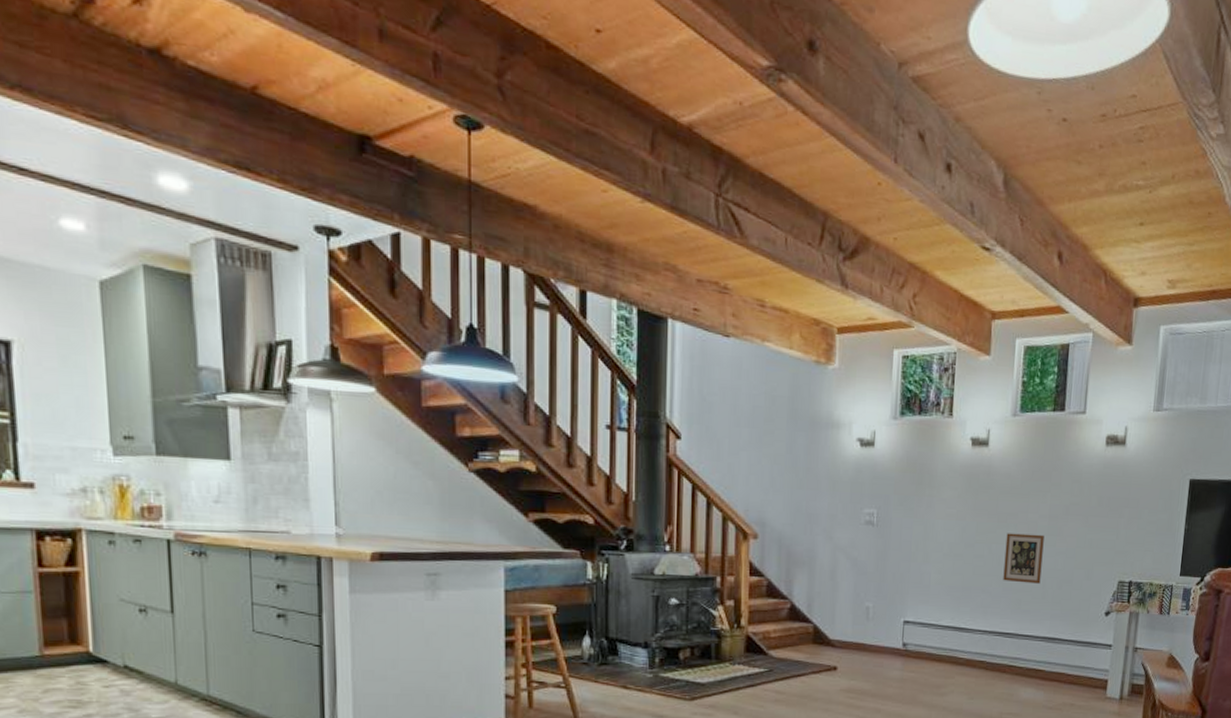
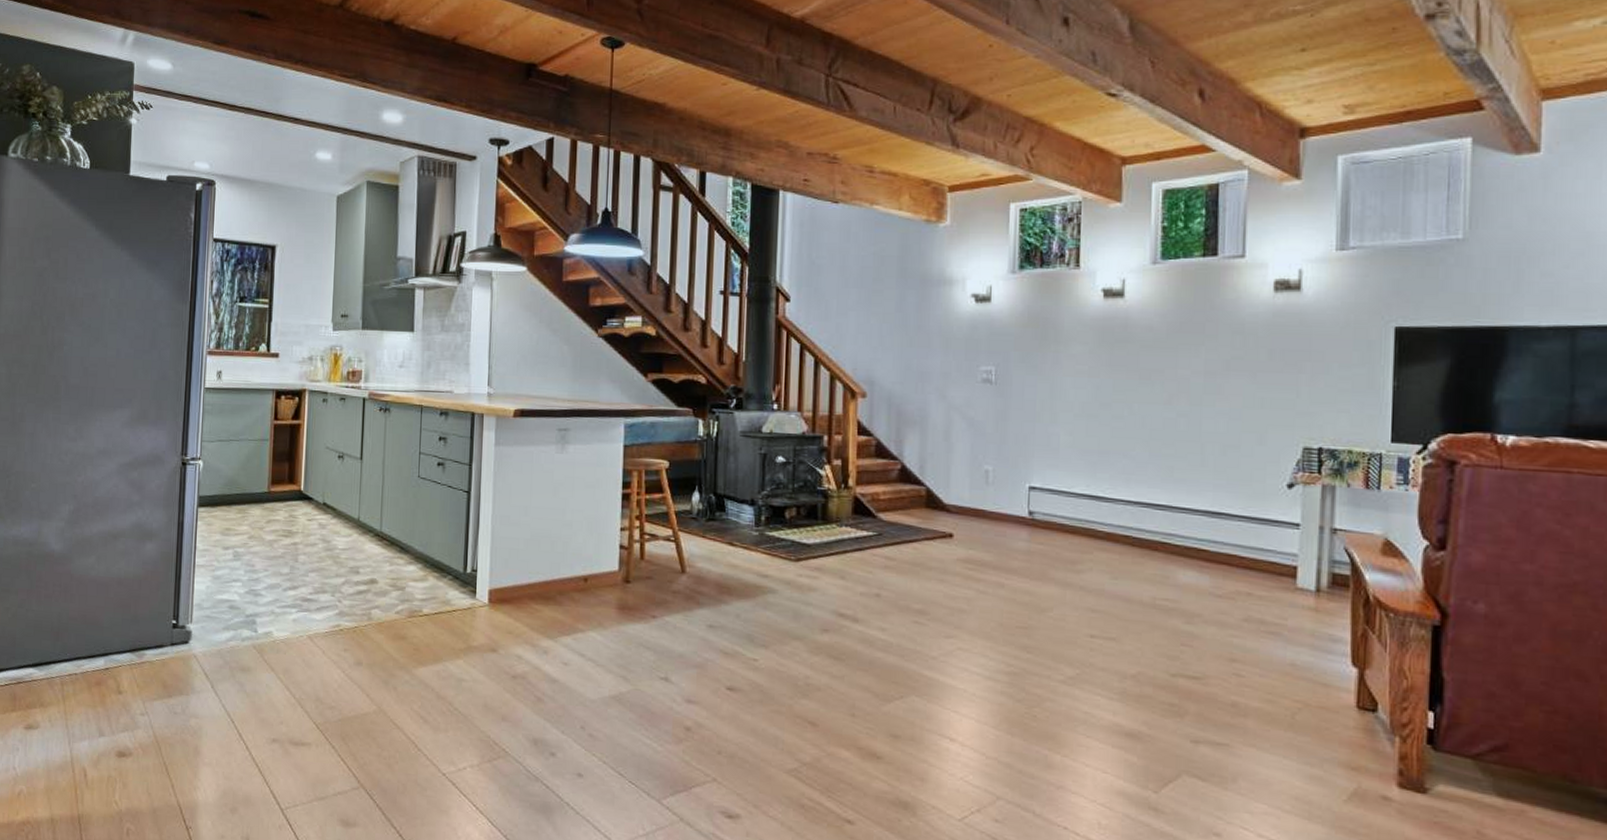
picture frame: present [1003,533,1044,584] -> none [1149,391,1200,449]

